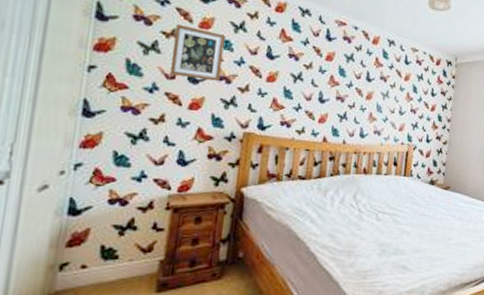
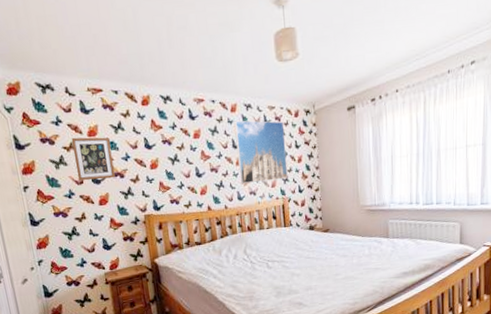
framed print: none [366,53,424,125] -> present [234,120,288,183]

